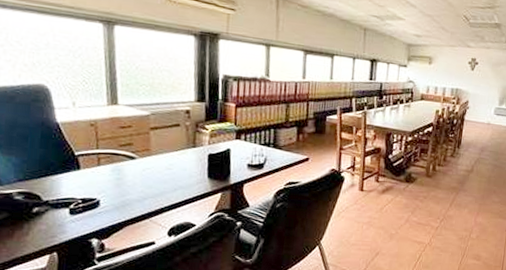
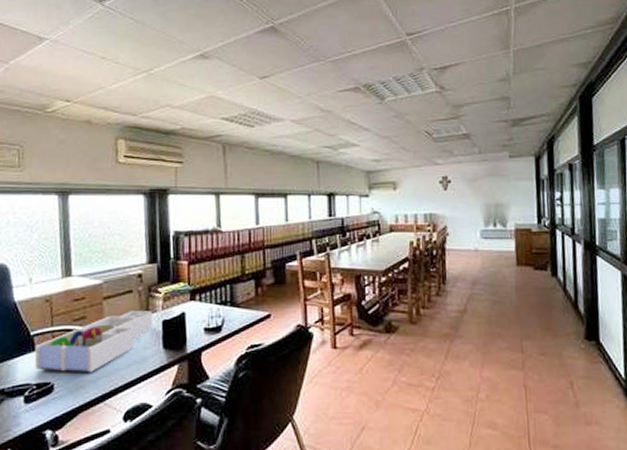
desk organizer: none [79,143,200,193] -> present [34,311,153,372]

